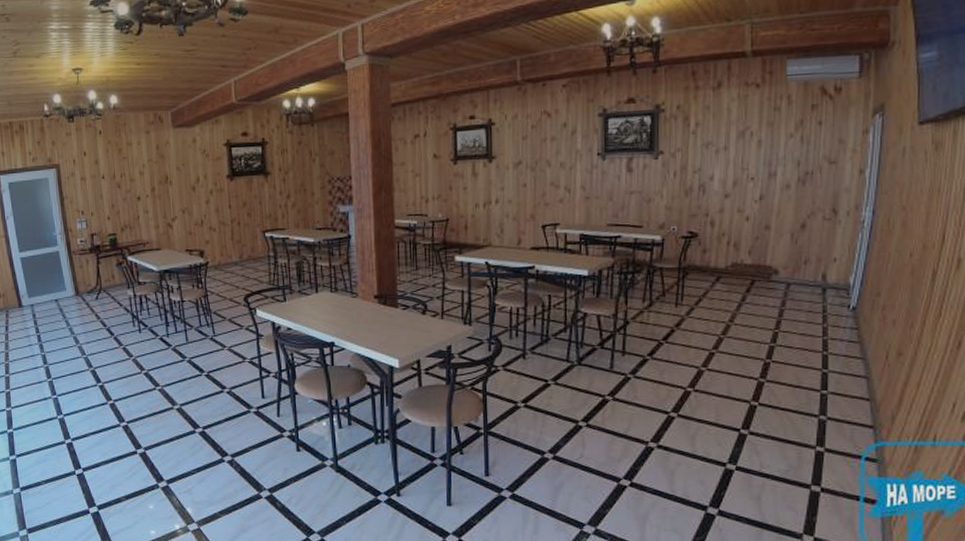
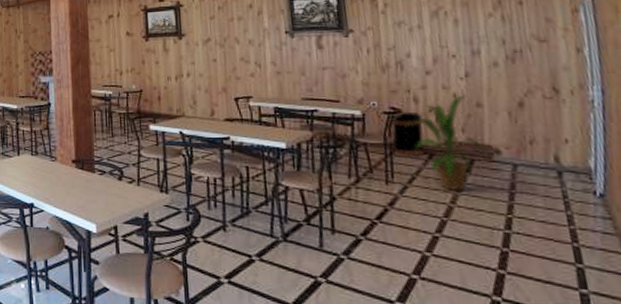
trash can: none [686,235,717,278] -> present [390,111,425,155]
house plant: none [699,219,768,310] -> present [405,96,489,191]

